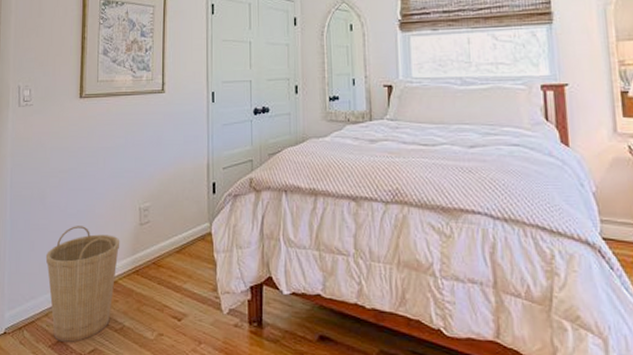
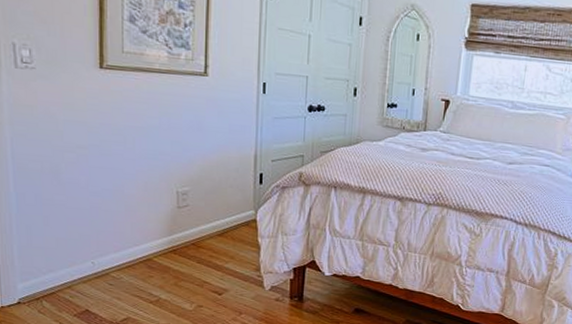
basket: present [45,226,120,342] -> none [64,204,155,312]

